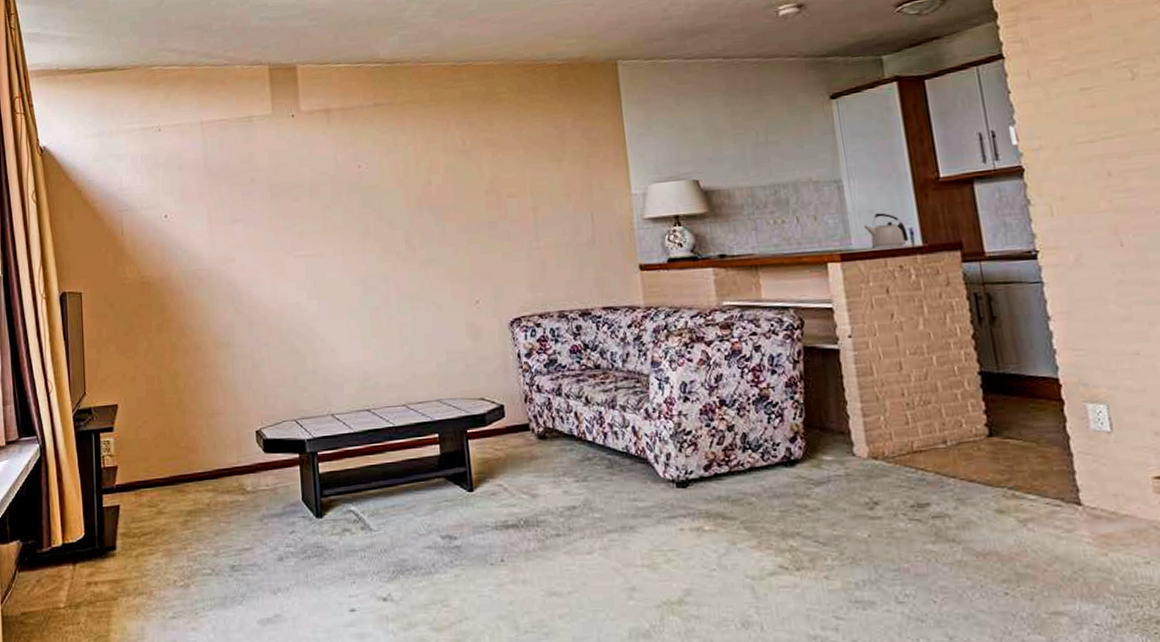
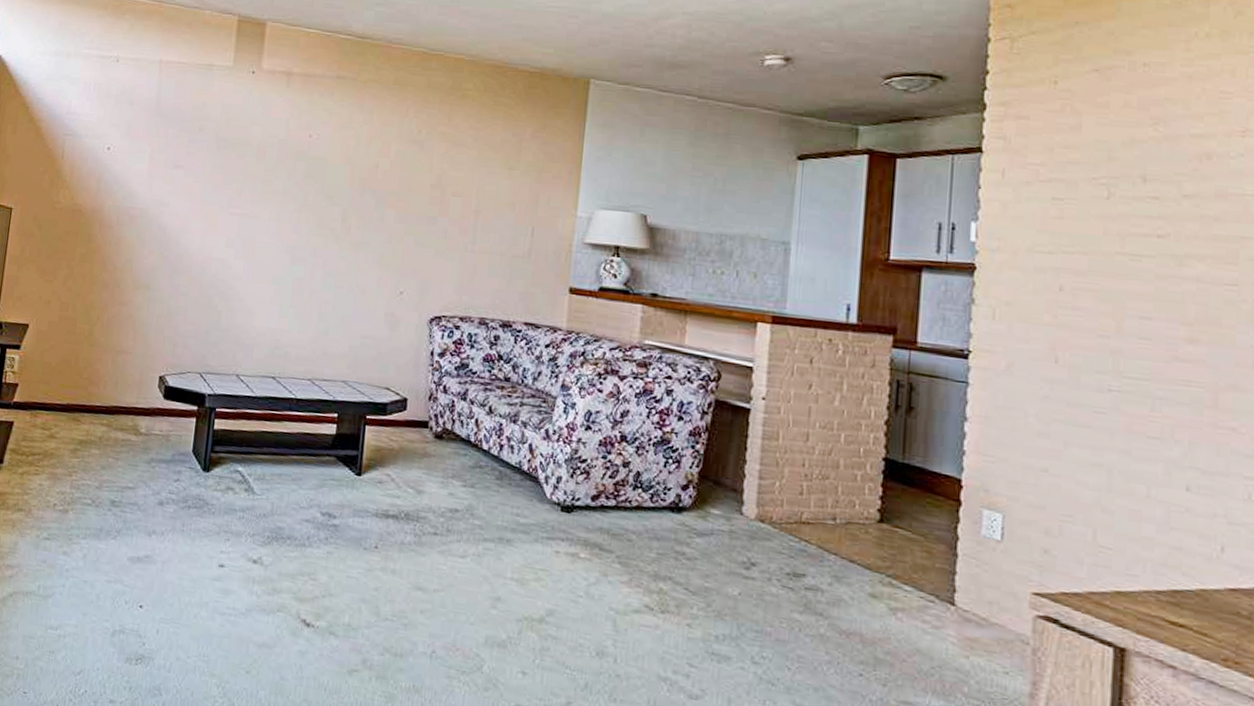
kettle: present [863,213,909,249] -> none [802,282,845,320]

